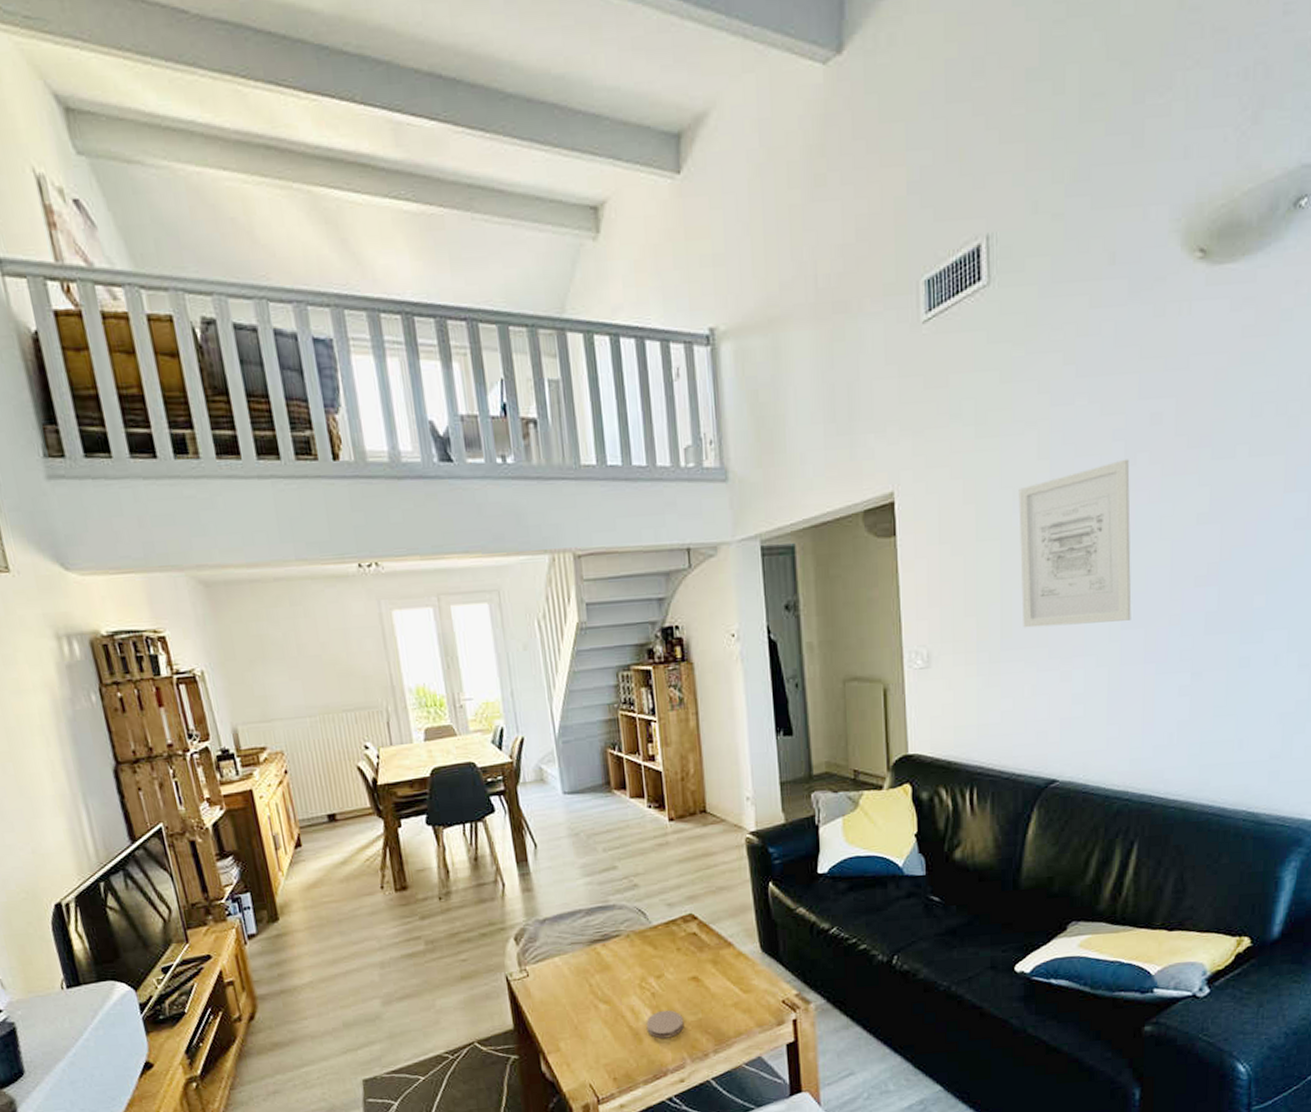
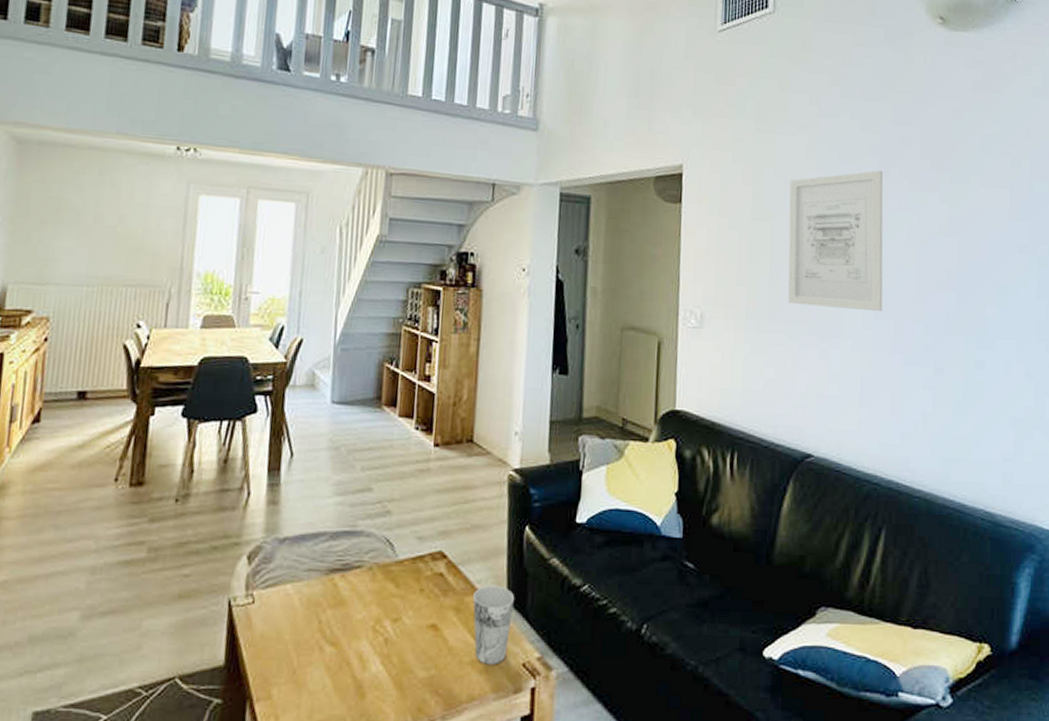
coaster: present [646,1010,684,1039] -> none [372,661,414,696]
cup: none [728,937,768,1005] -> present [473,585,515,665]

